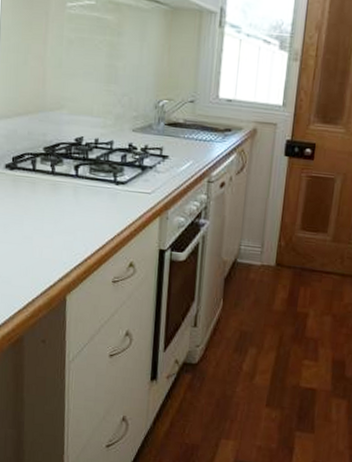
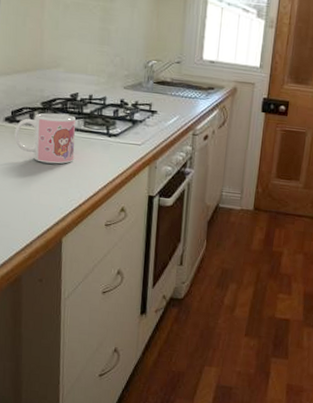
mug: none [15,158,81,215] -> present [14,112,76,164]

